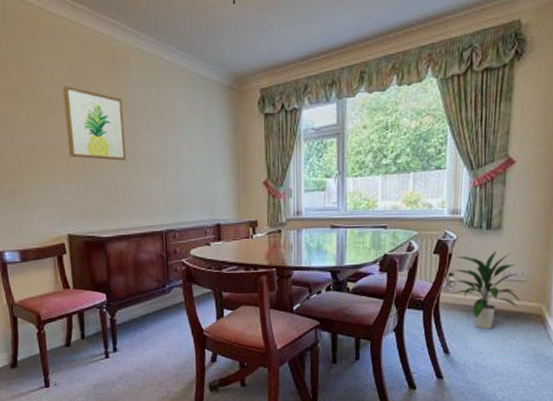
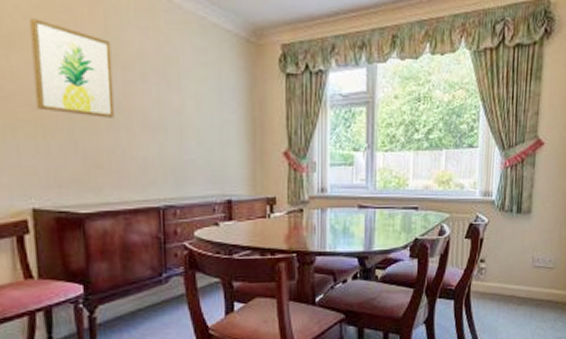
indoor plant: present [453,250,520,330] -> none [484,236,548,320]

